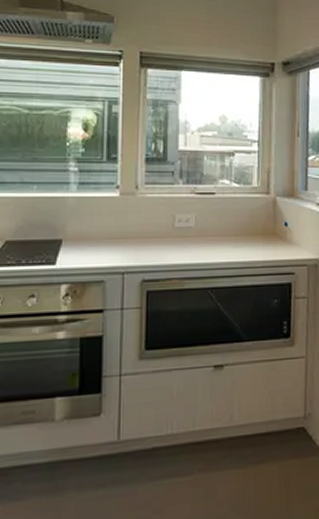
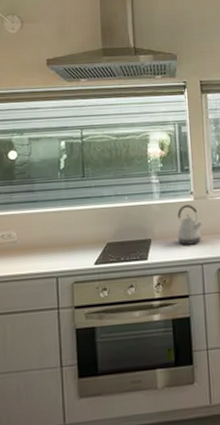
kettle: none [95,201,127,249] -> present [177,205,202,245]

